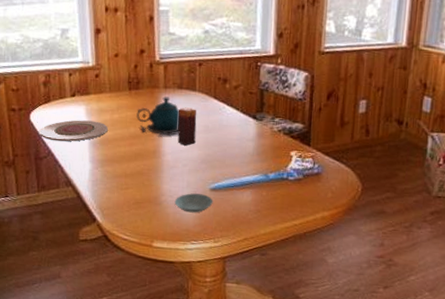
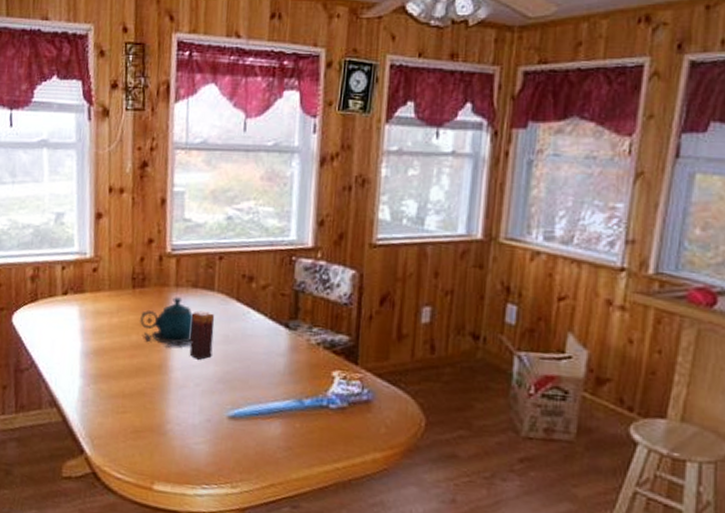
plate: present [40,120,108,142] -> none [22,323,105,351]
saucer: present [174,193,213,213] -> none [182,421,232,448]

